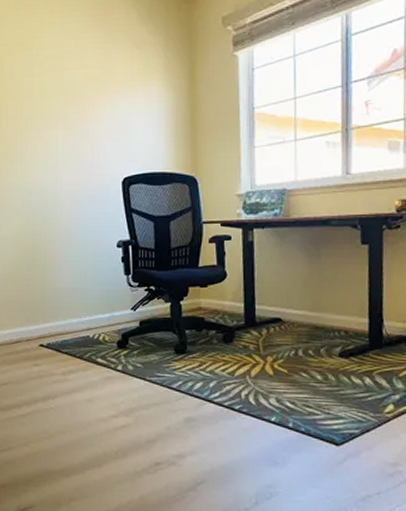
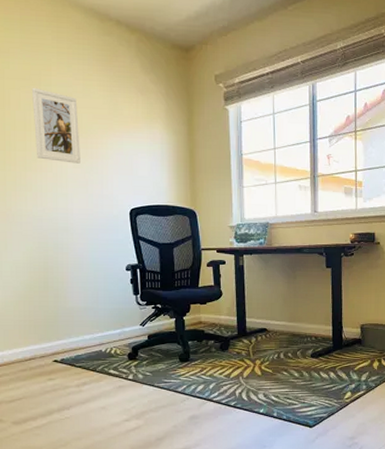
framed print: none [23,52,72,131] -> present [31,87,80,164]

